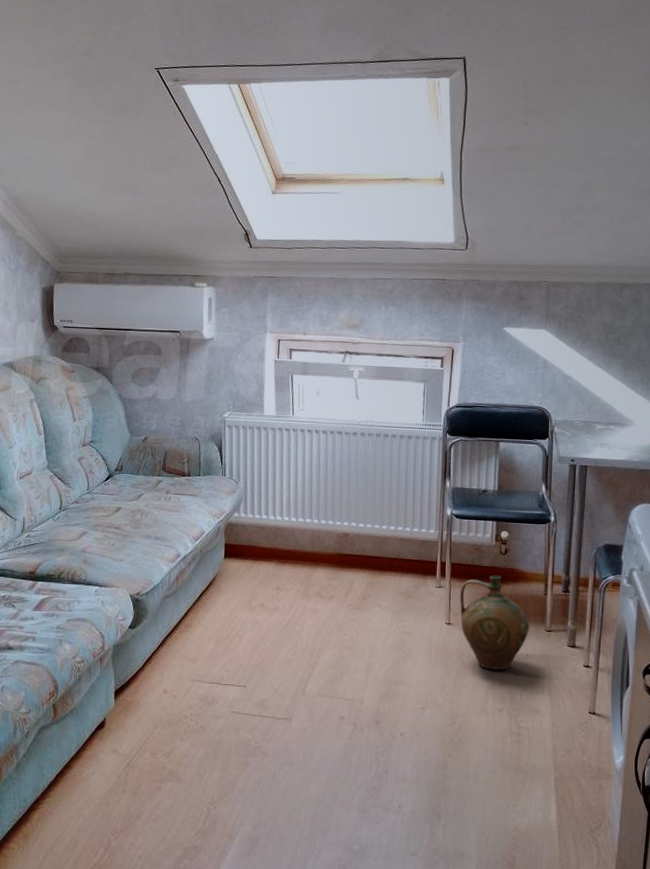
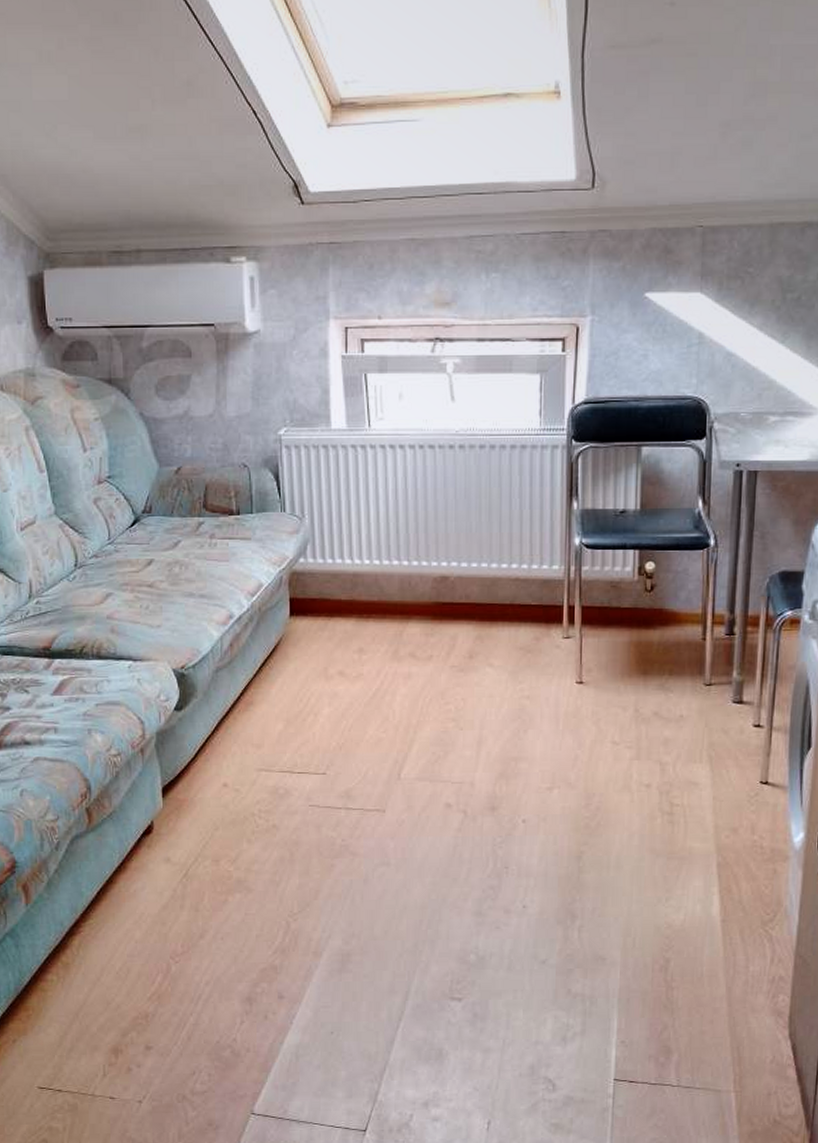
ceramic jug: present [459,575,529,670] -> none [593,618,684,737]

